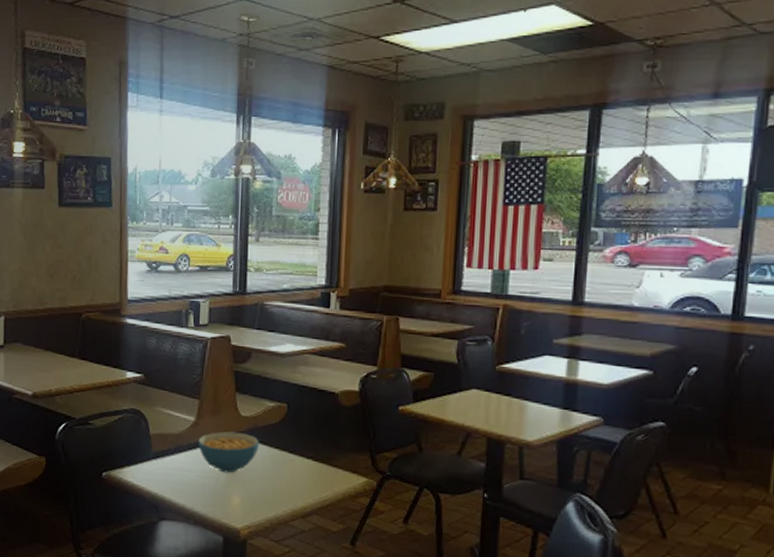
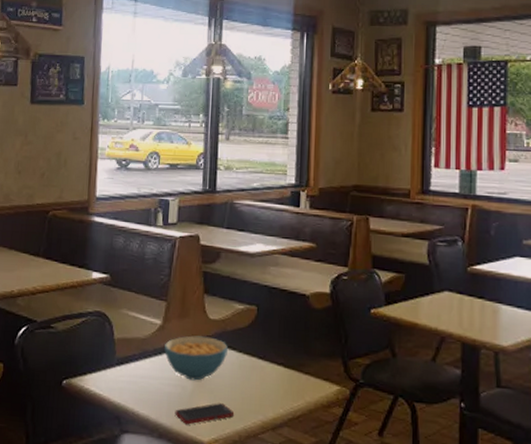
cell phone: none [209,493,266,513] -> present [175,403,235,425]

